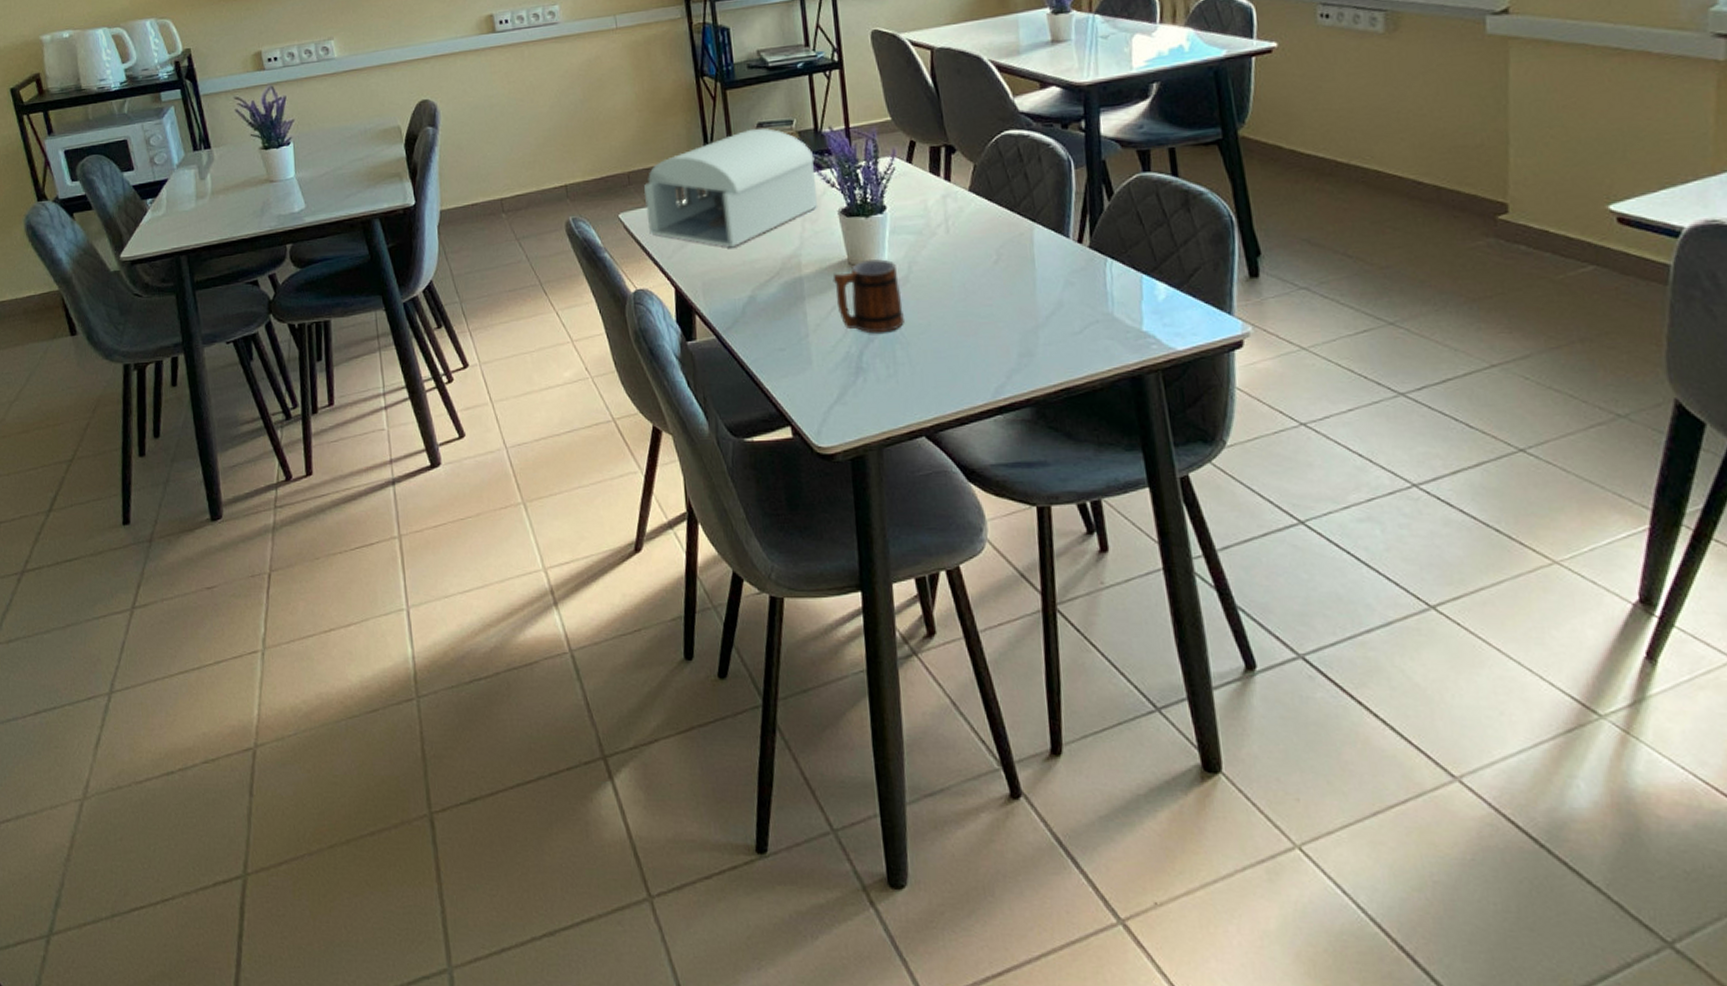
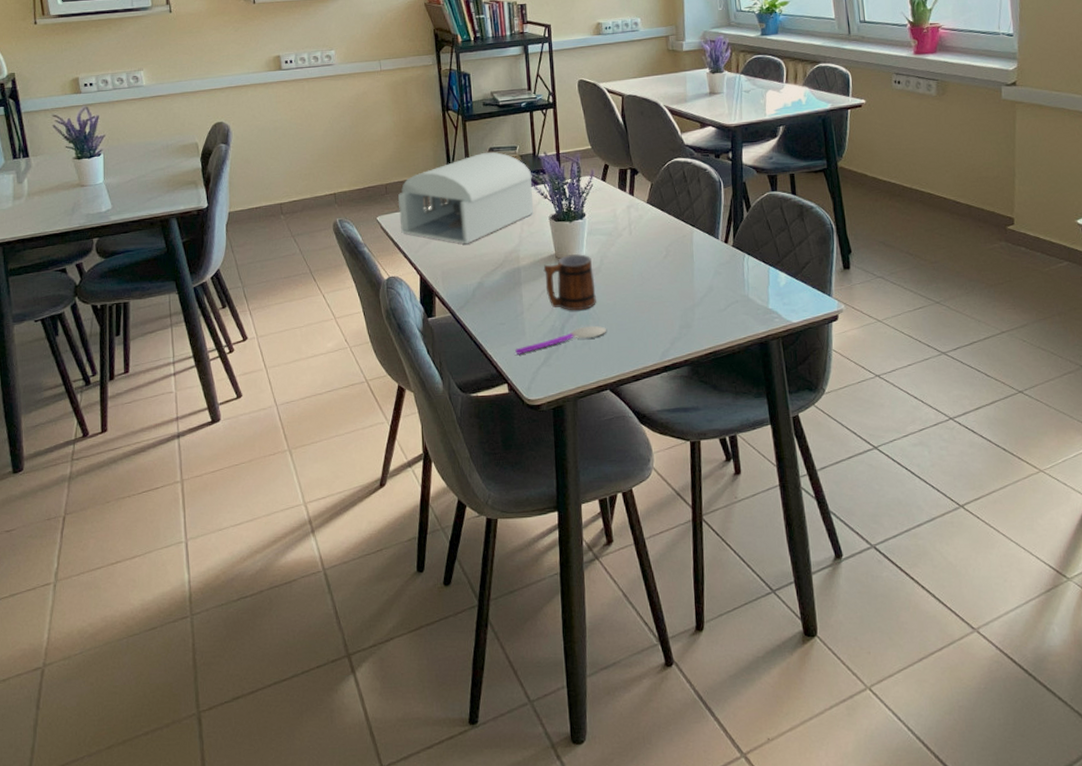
spoon: none [799,352,919,389] -> present [515,325,606,354]

